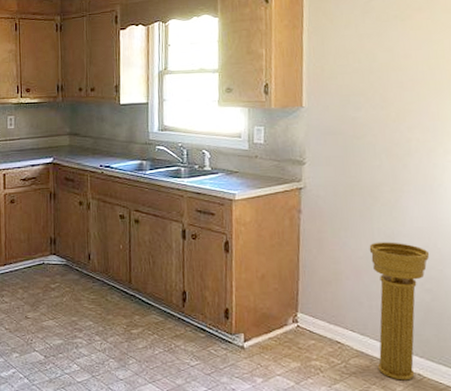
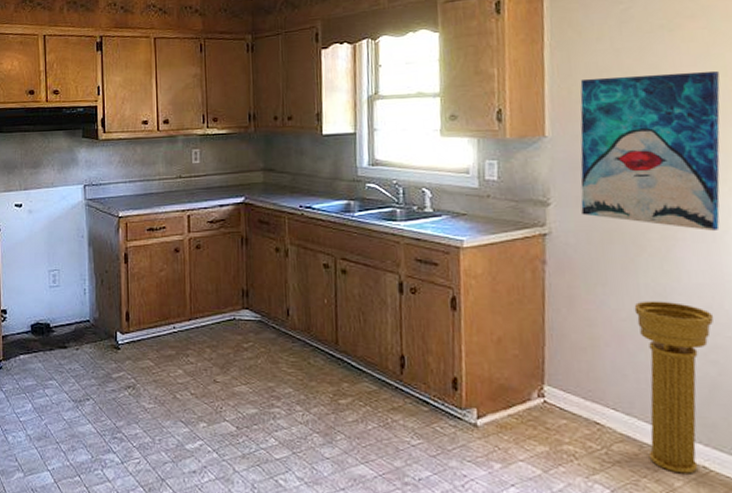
wall art: none [329,53,440,184] -> present [580,70,720,231]

